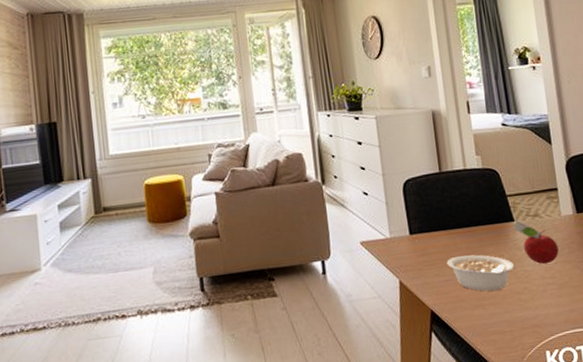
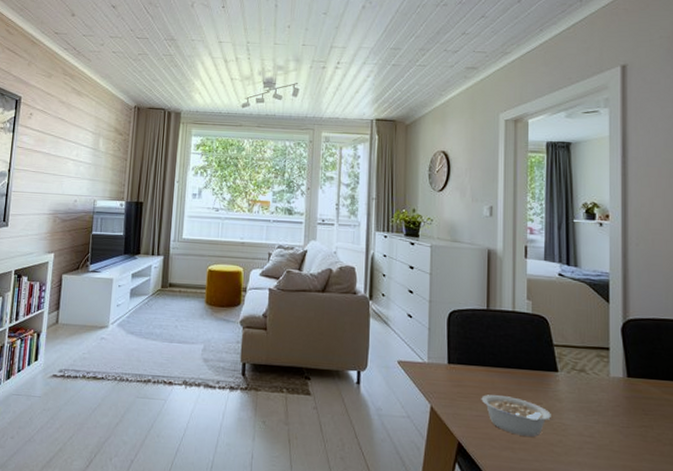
fruit: present [513,220,559,265] -> none [555,371,602,422]

